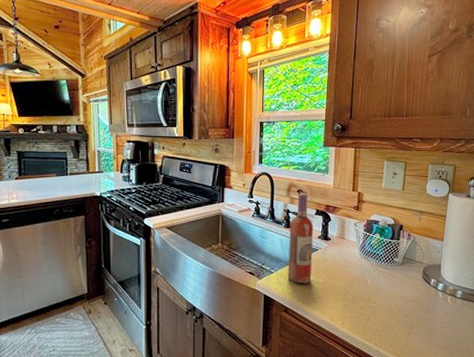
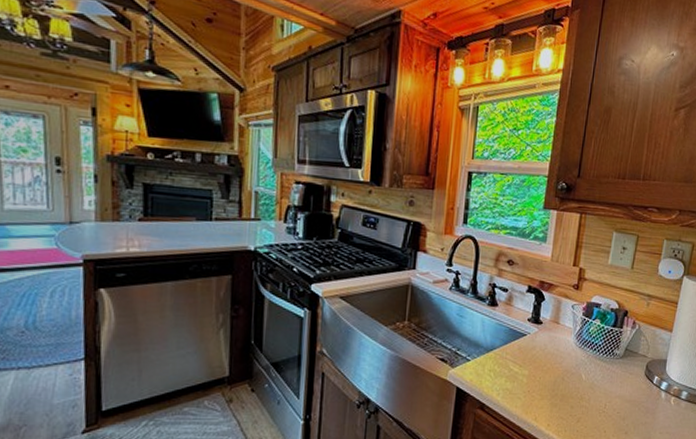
wine bottle: present [288,193,314,284] -> none [487,264,524,376]

